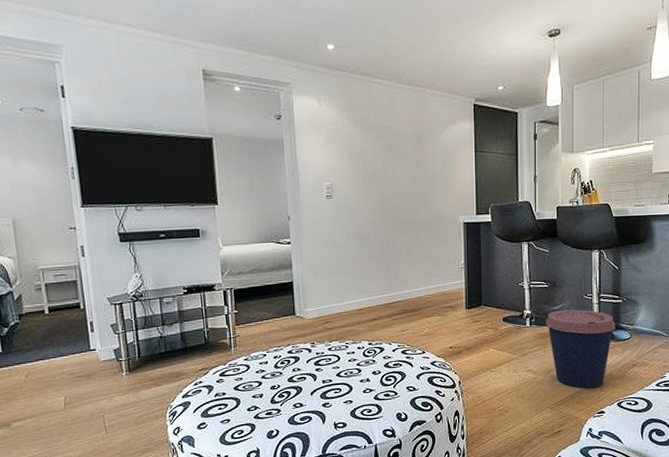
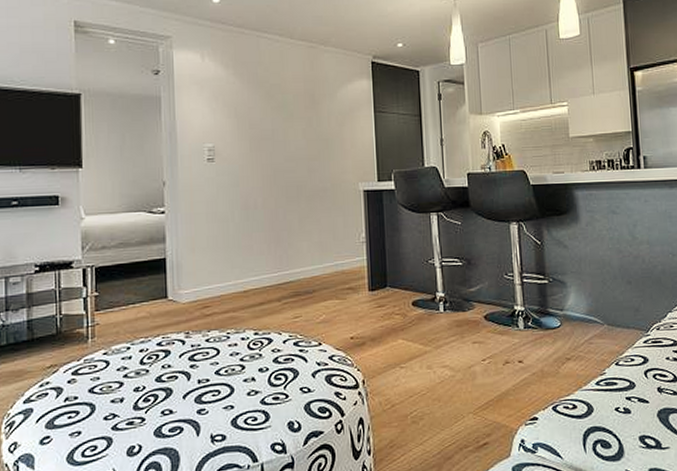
coffee cup: present [546,309,616,389] -> none [462,291,543,389]

